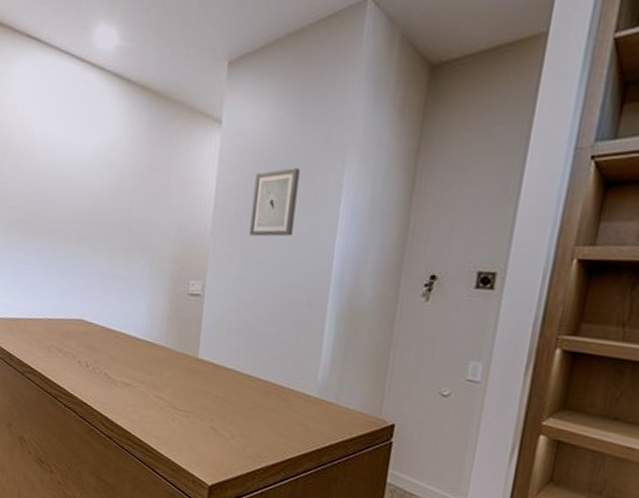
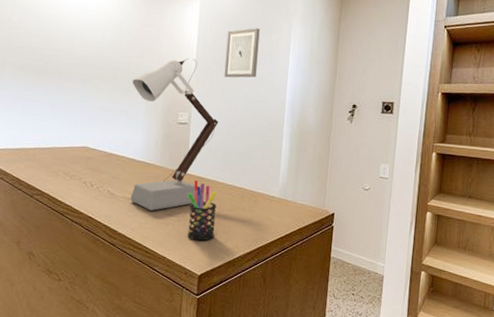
desk lamp: none [130,210,241,402] -> present [130,58,219,211]
pen holder: none [196,366,235,445] -> present [187,179,217,241]

